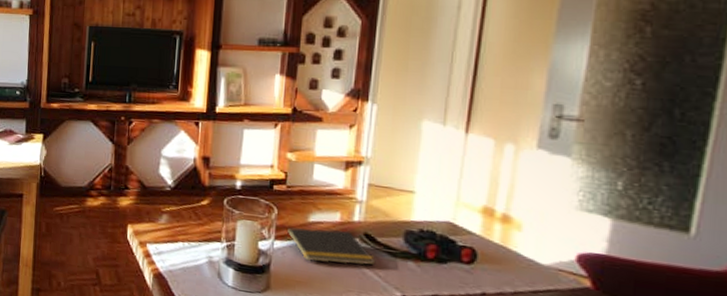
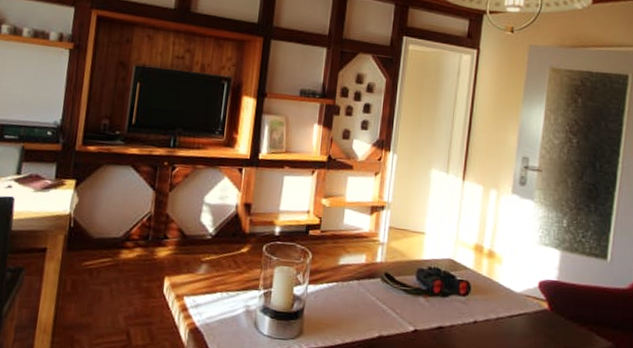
notepad: present [284,227,376,266] -> none [317,270,394,304]

